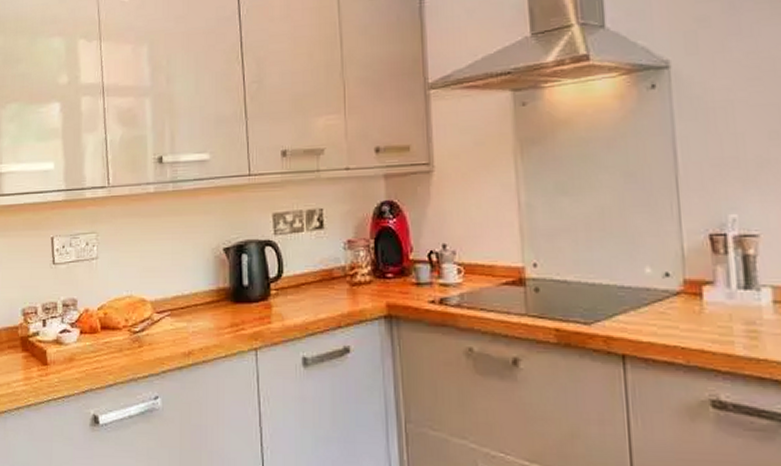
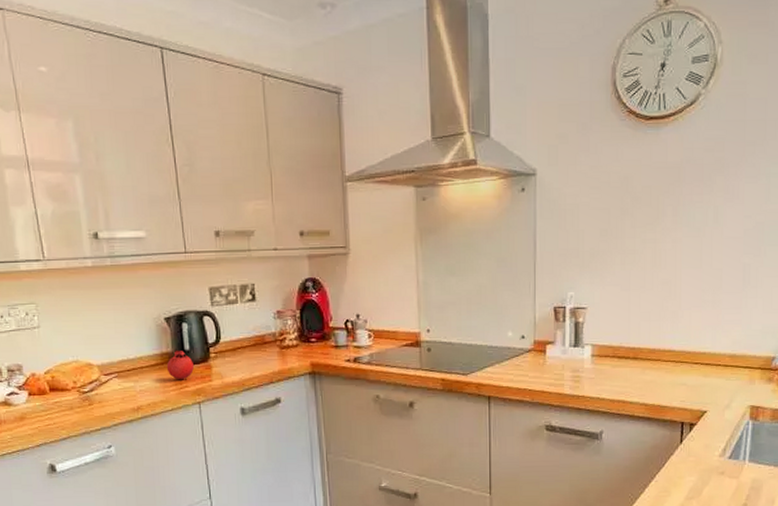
fruit: none [222,286,252,320] -> present [166,351,194,379]

